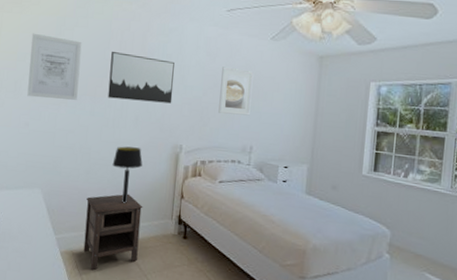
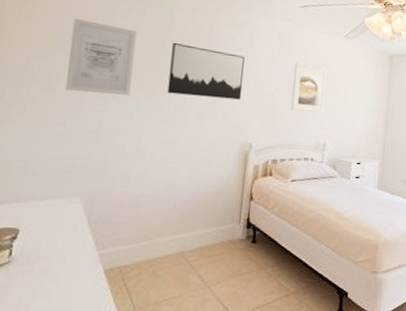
nightstand: present [83,194,143,271] -> none [133,198,207,288]
table lamp: present [112,146,143,203] -> none [171,146,207,209]

